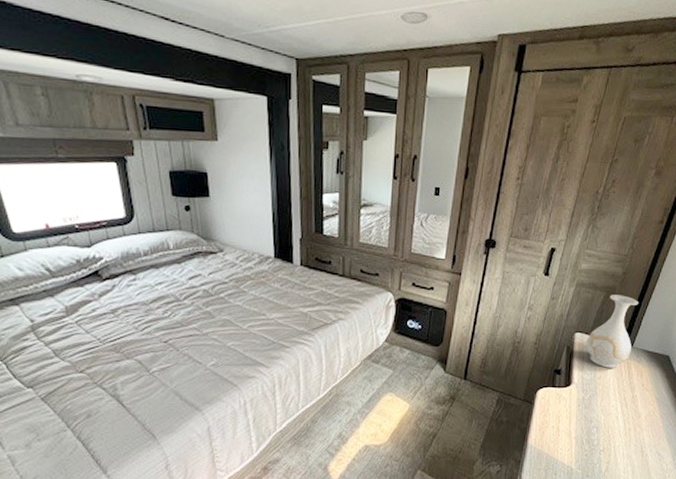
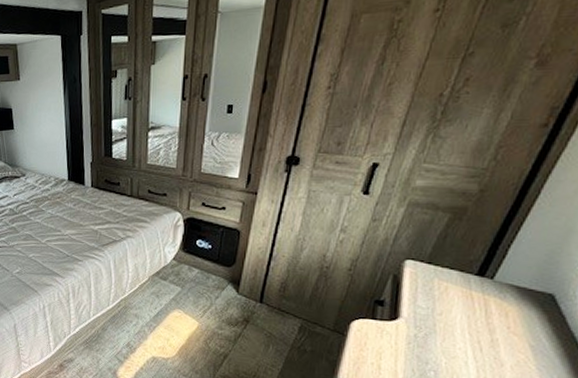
vase: present [586,294,638,368] -> none [420,216,503,304]

